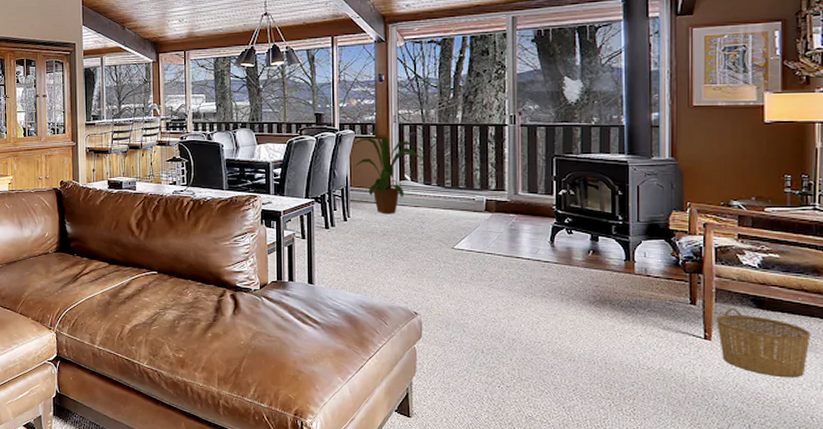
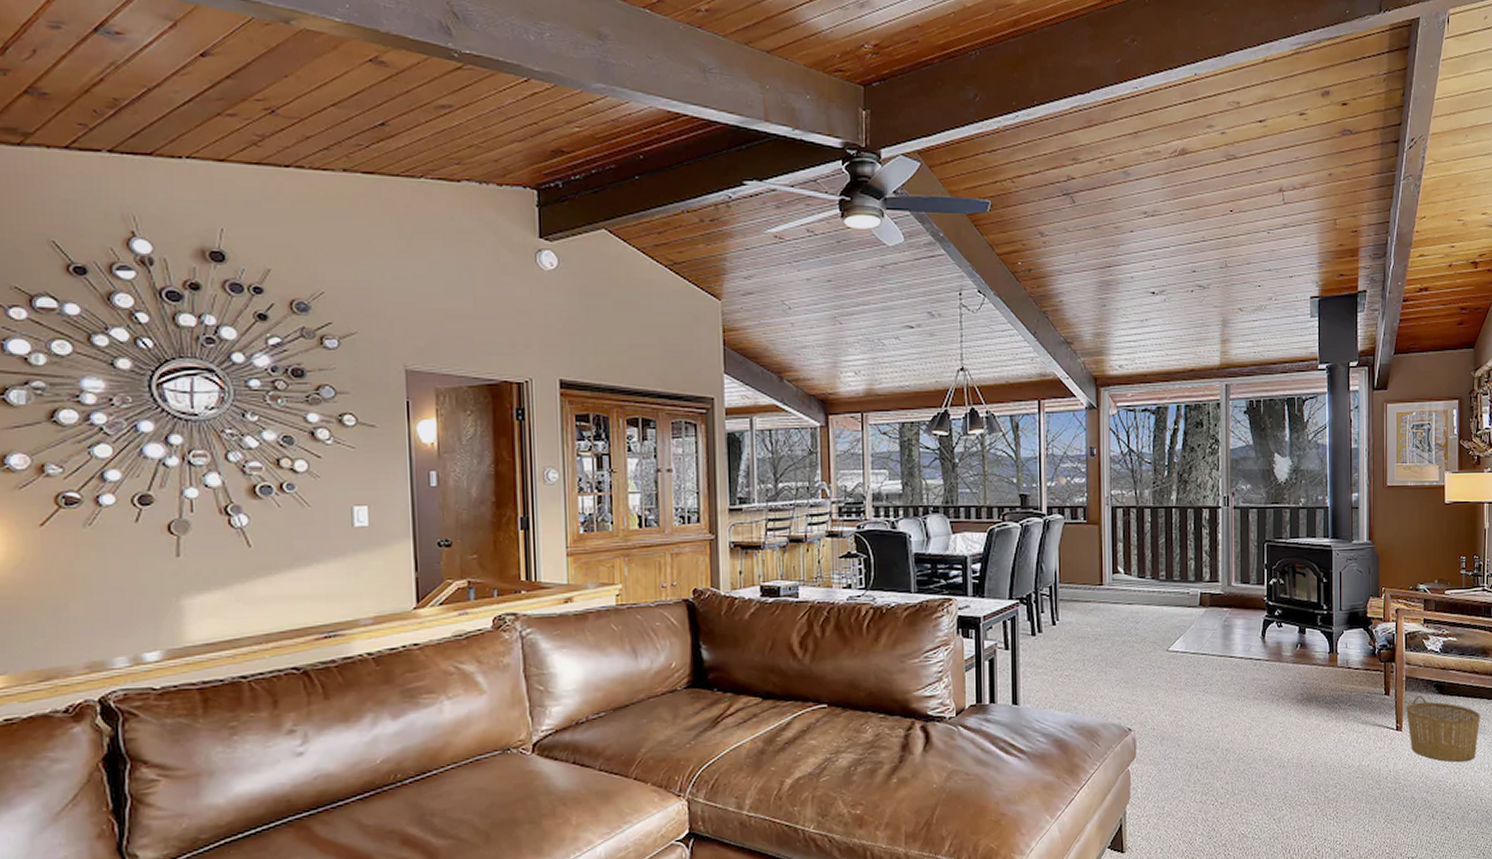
house plant: present [355,127,423,214] -> none [1064,511,1137,615]

